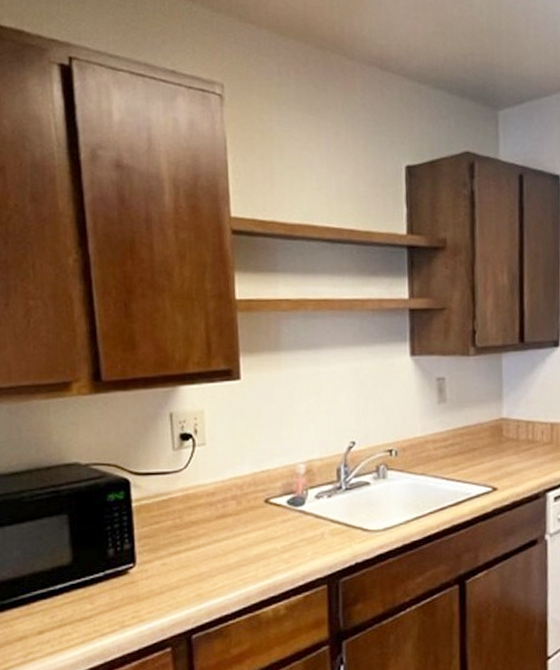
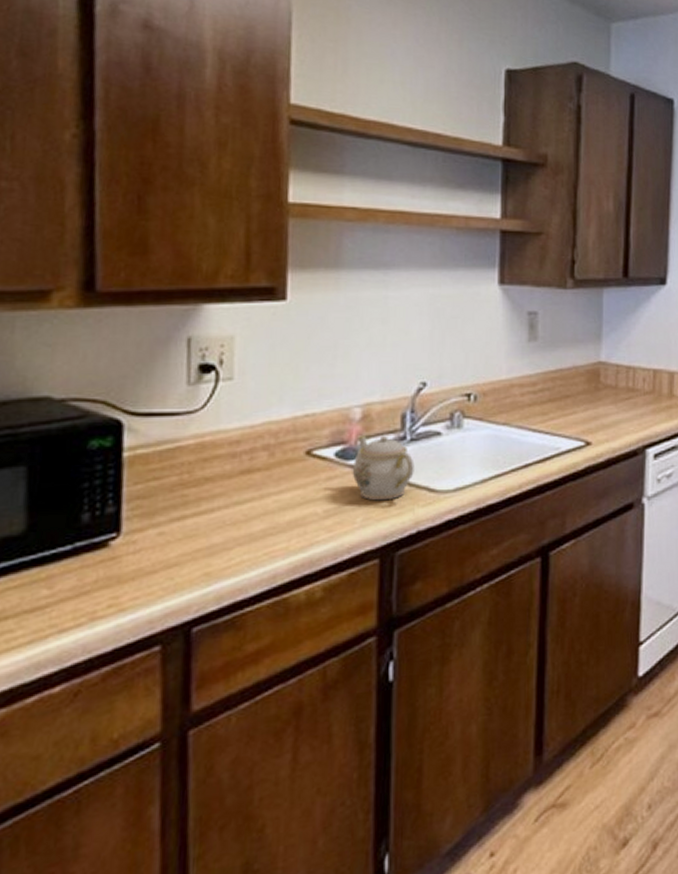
teapot: none [301,486,350,539] -> present [352,435,414,501]

